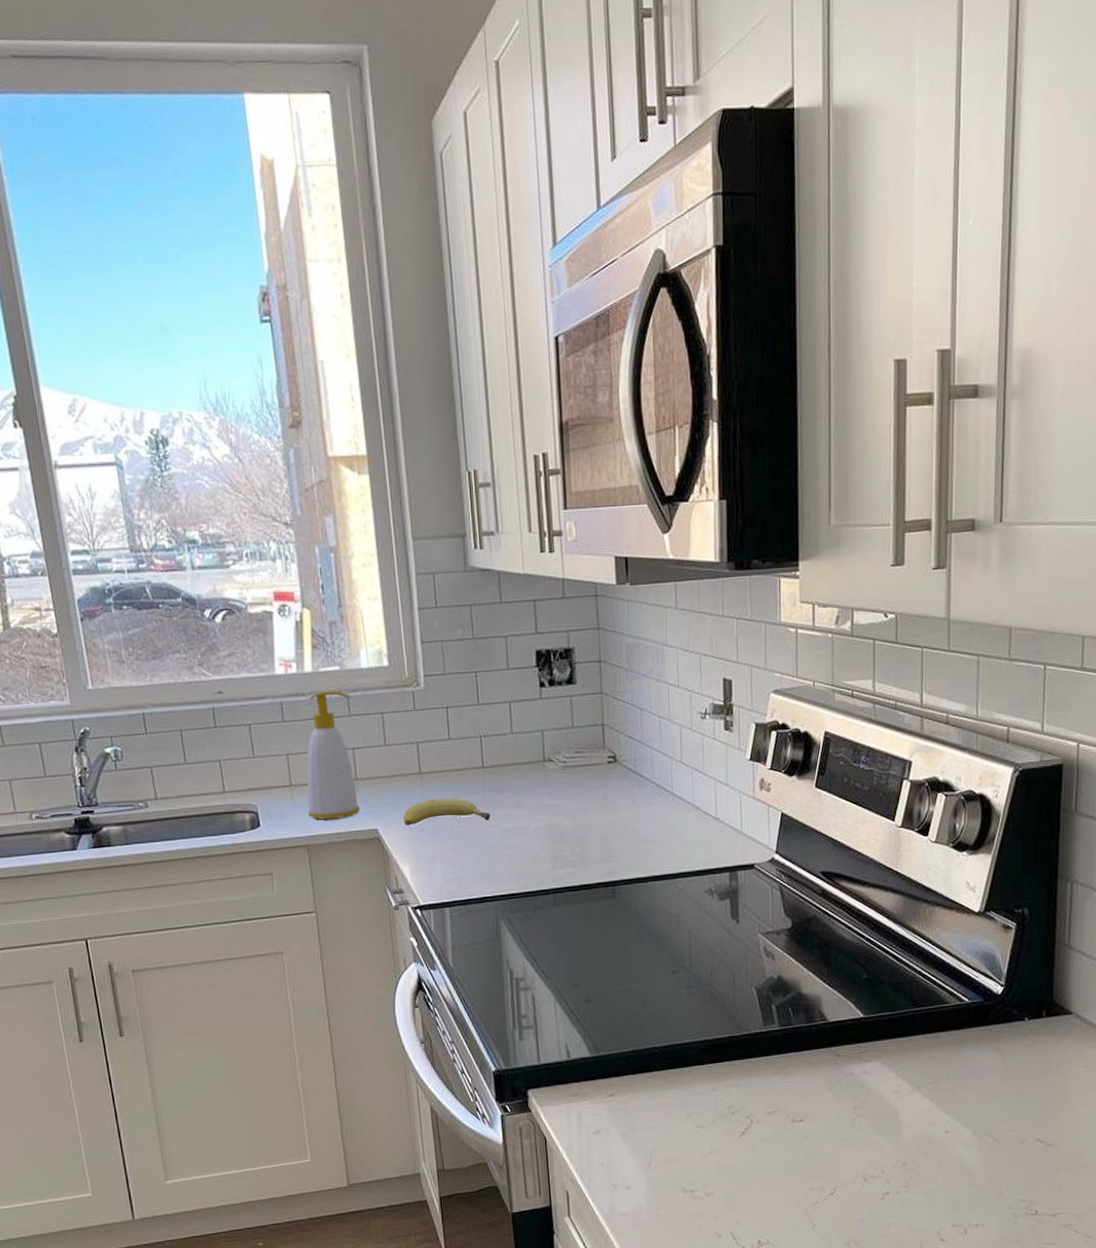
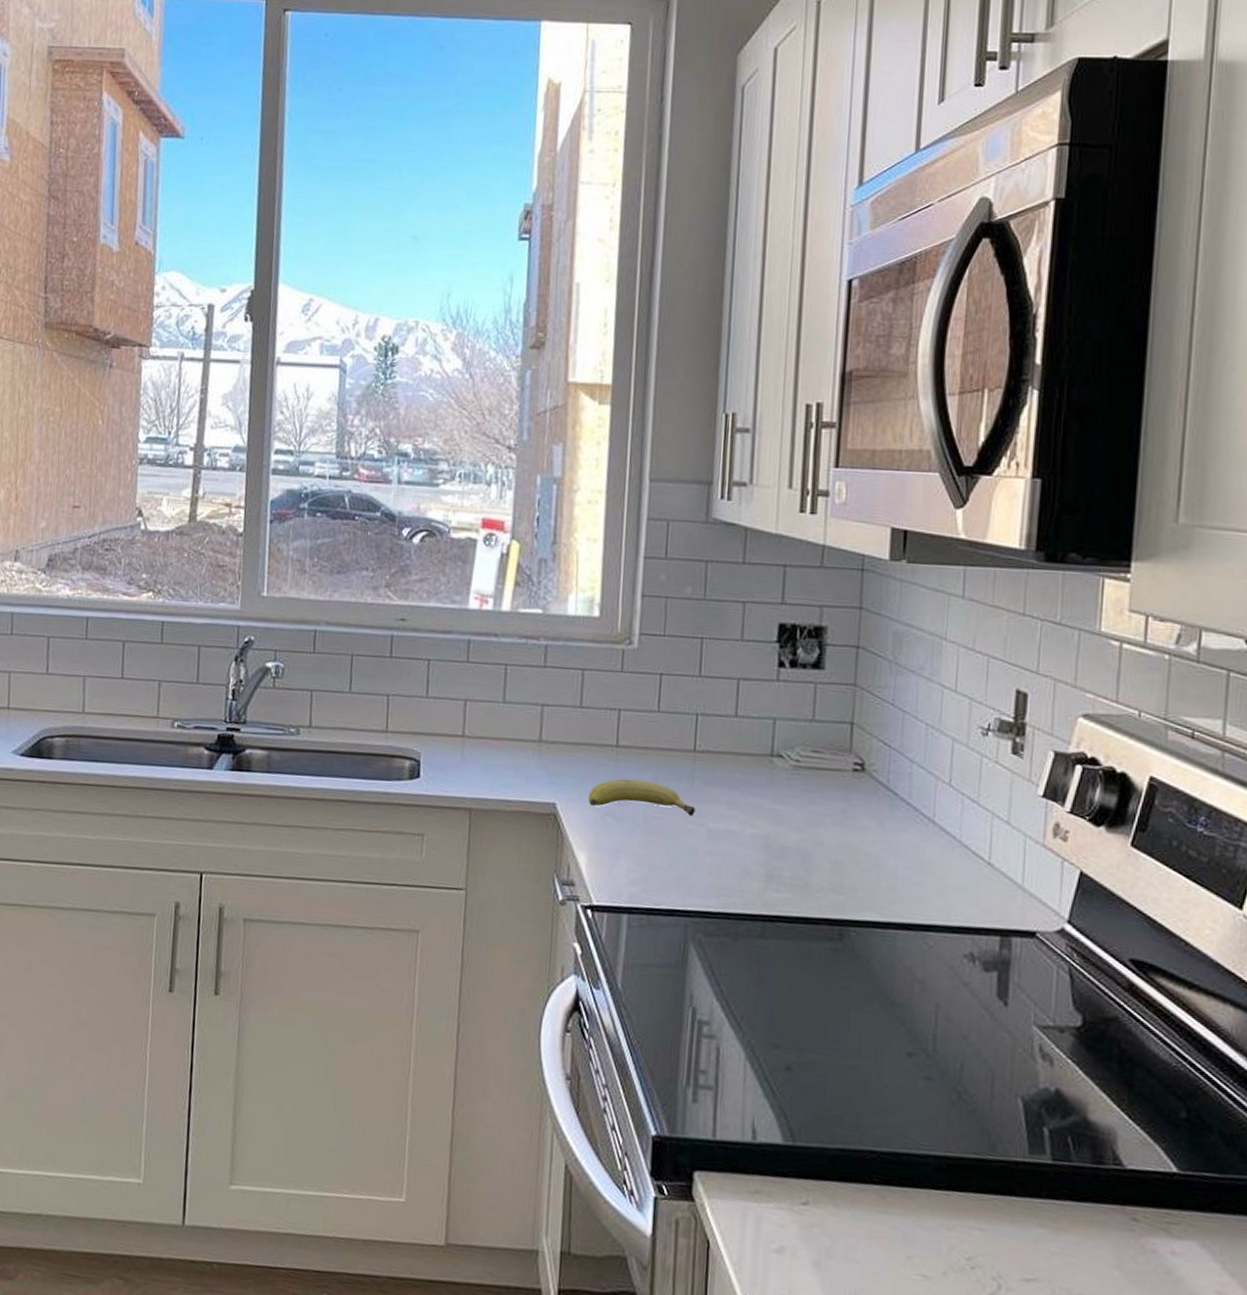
soap bottle: present [306,690,360,819] -> none [477,634,549,784]

